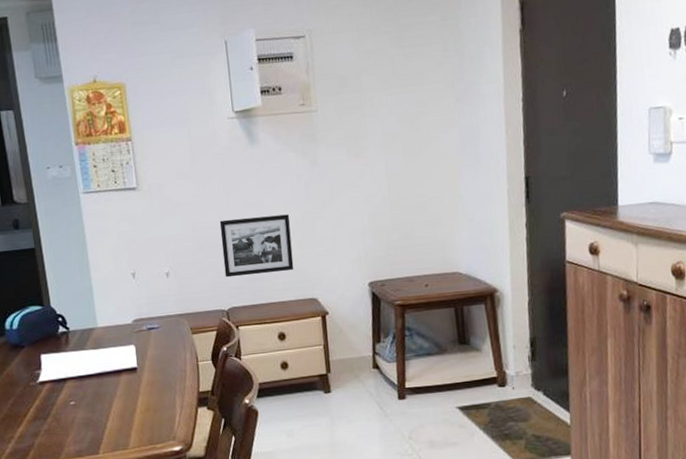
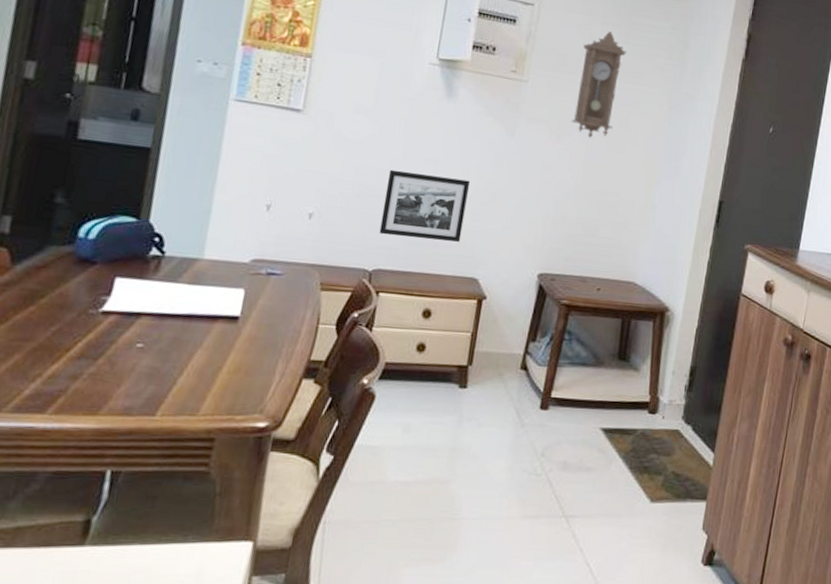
pendulum clock: none [359,41,406,149] -> present [571,31,626,139]

